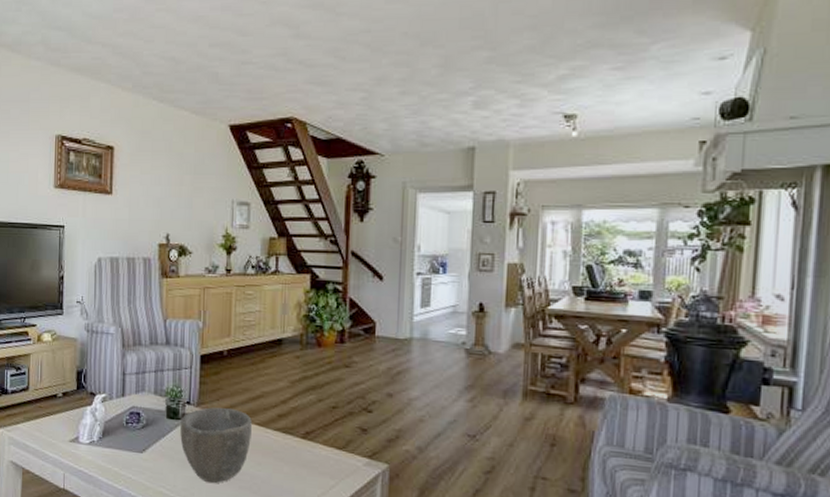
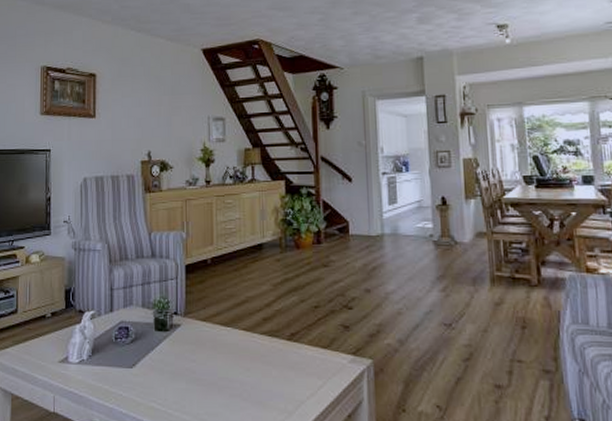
bowl: present [180,407,252,483] -> none [169,315,239,393]

